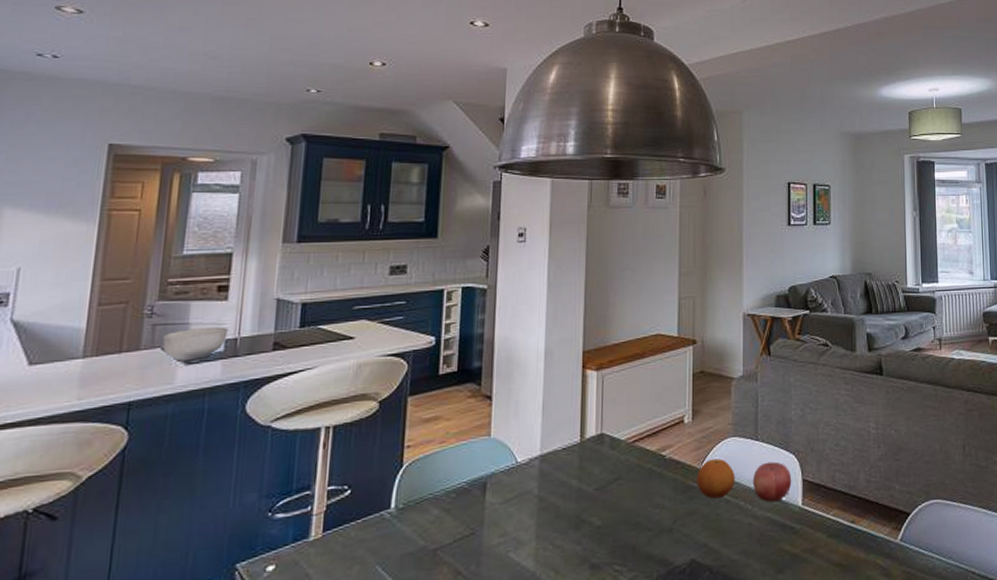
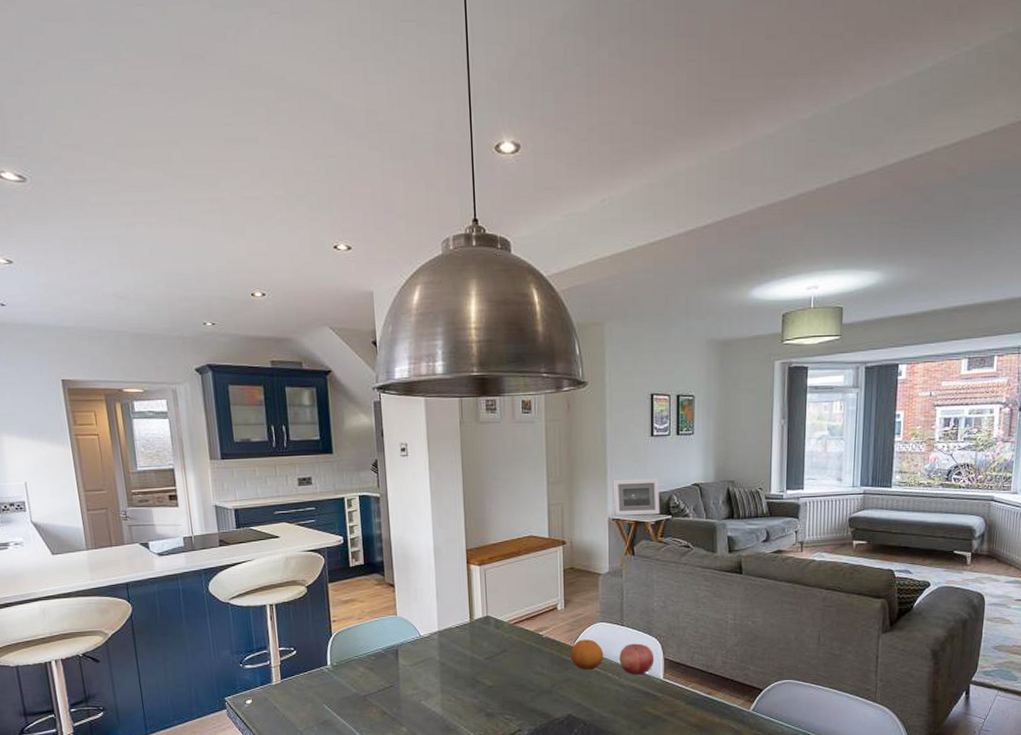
bowl: present [162,326,228,362] -> none [138,527,184,554]
picture frame: none [748,269,798,311] -> present [613,478,660,516]

